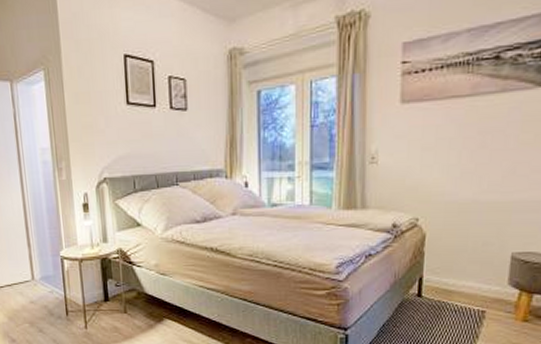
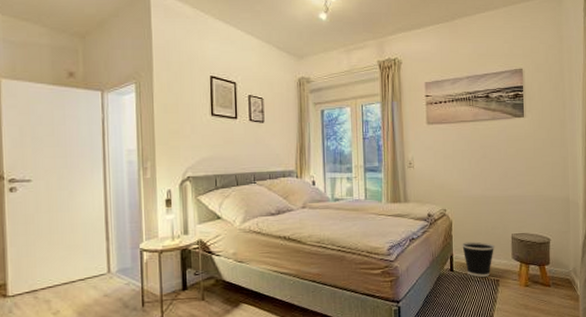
wastebasket: none [437,261,485,306] -> present [462,241,495,277]

